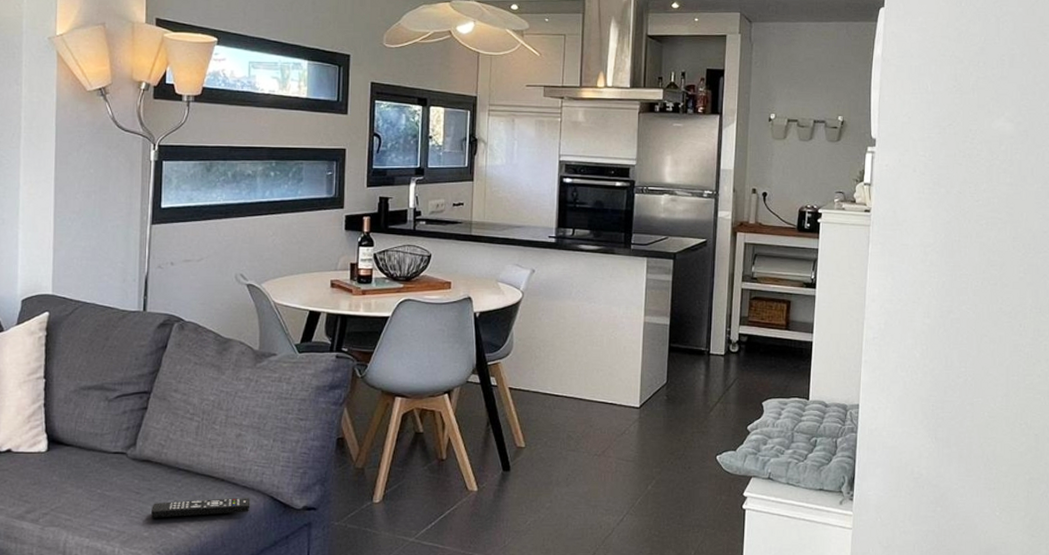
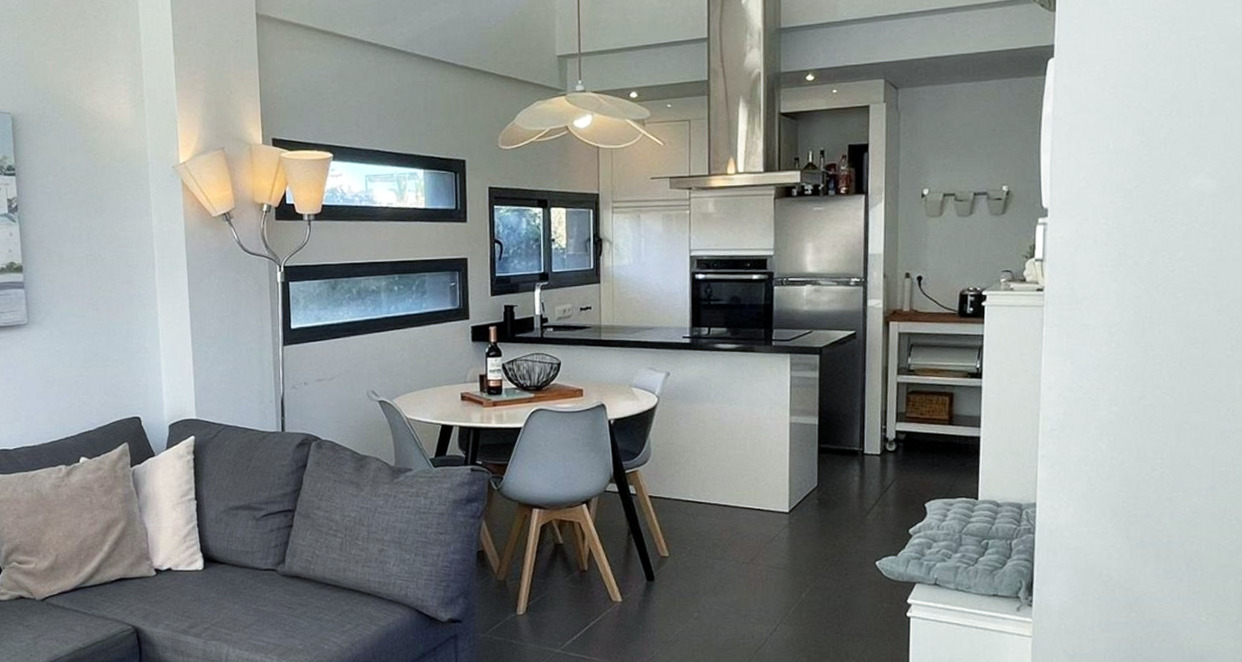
remote control: present [151,498,251,518] -> none [304,611,397,632]

